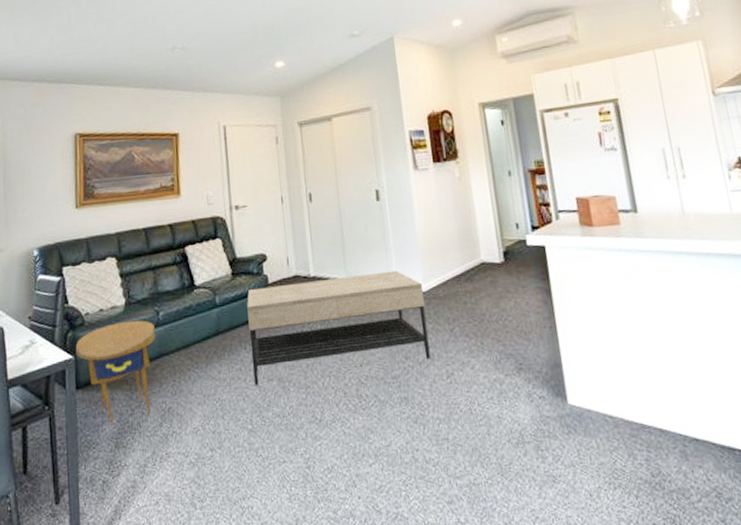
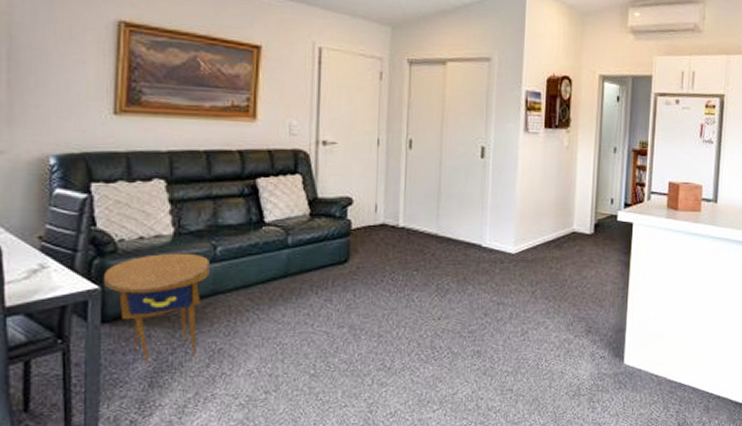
coffee table: present [247,270,431,386] -> none [322,230,513,332]

